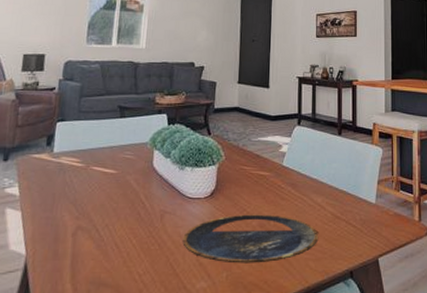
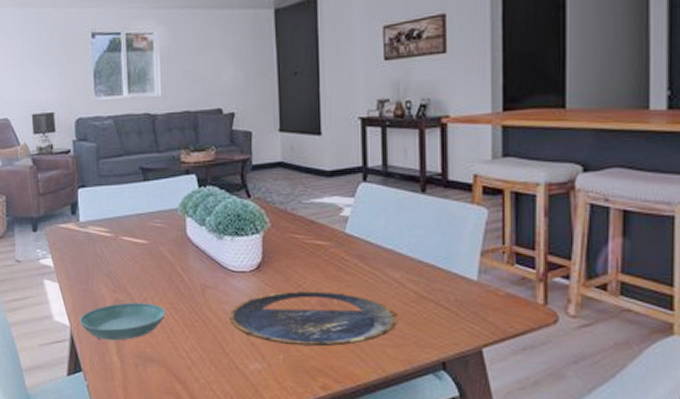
saucer: none [36,229,125,268] -> present [79,303,166,341]

